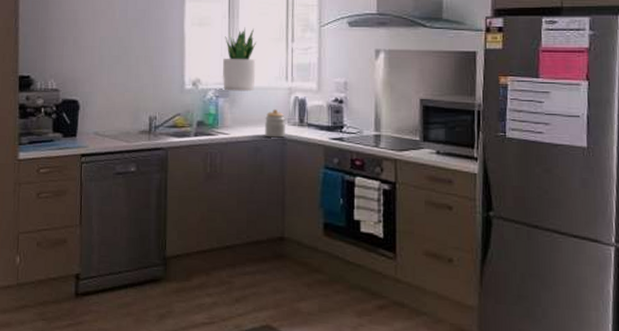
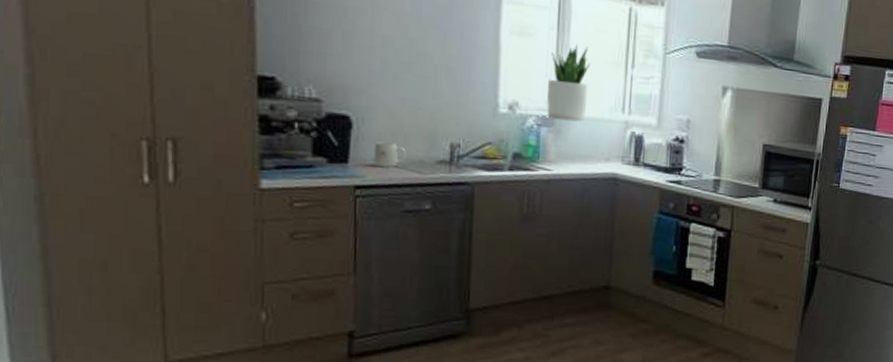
mug: none [94,118,117,139] -> present [373,141,406,168]
jar: present [265,109,285,138] -> none [594,144,619,178]

